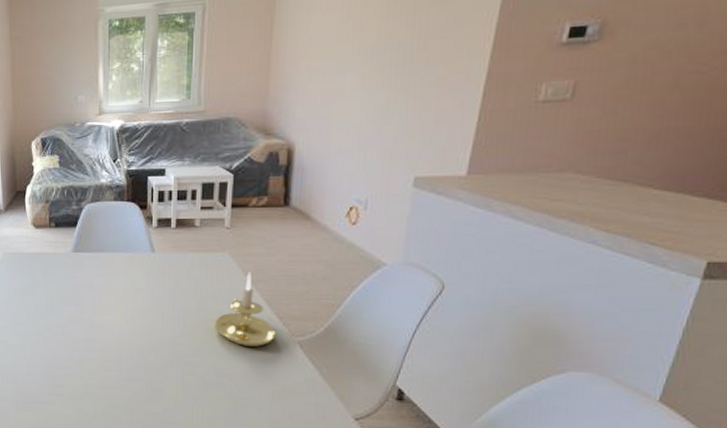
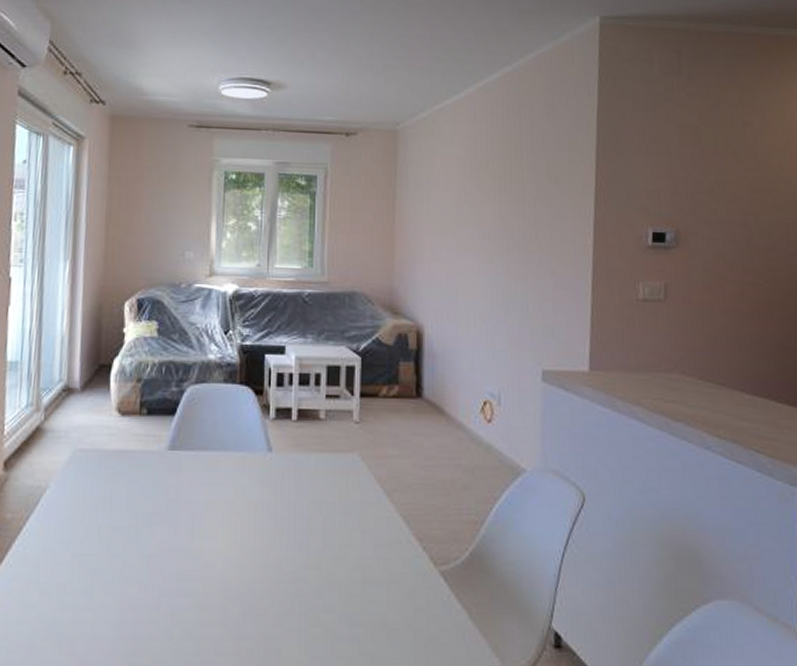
candle holder: present [215,272,277,348] -> none [345,479,418,582]

